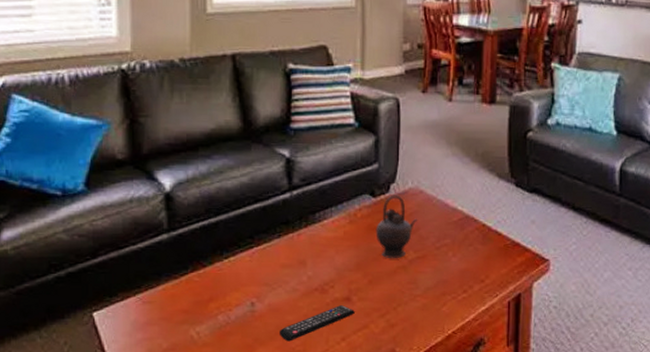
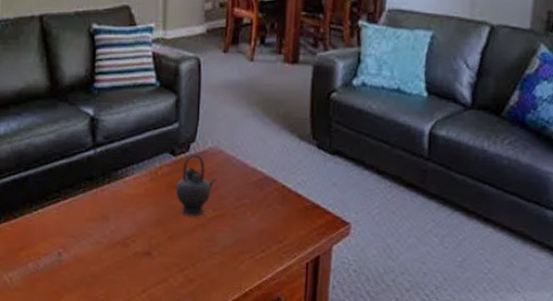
remote control: present [278,305,355,342] -> none [83,259,155,291]

